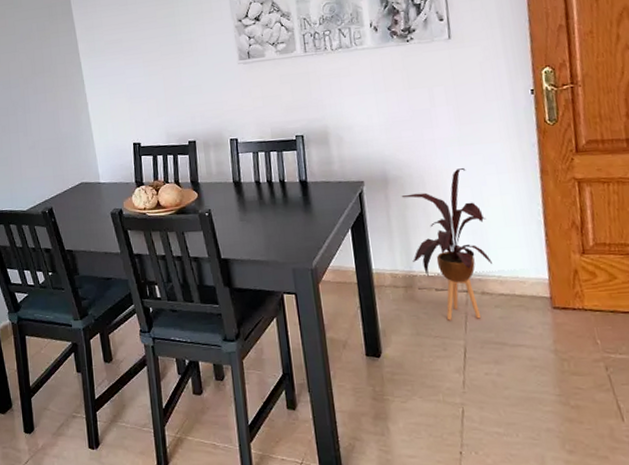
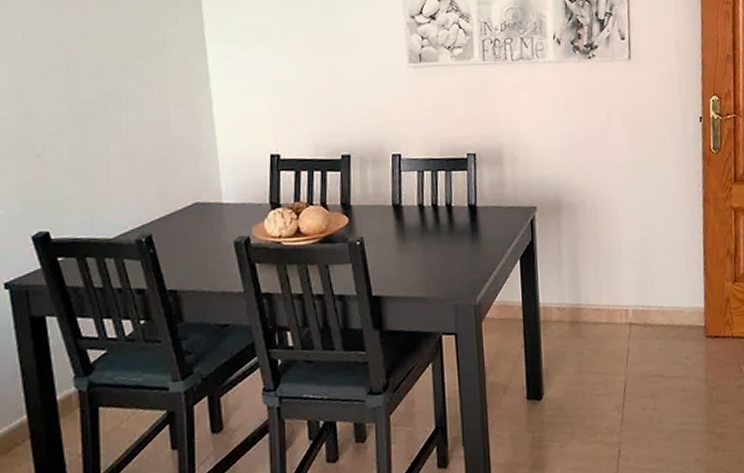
house plant: present [401,168,492,321] -> none [573,195,655,355]

